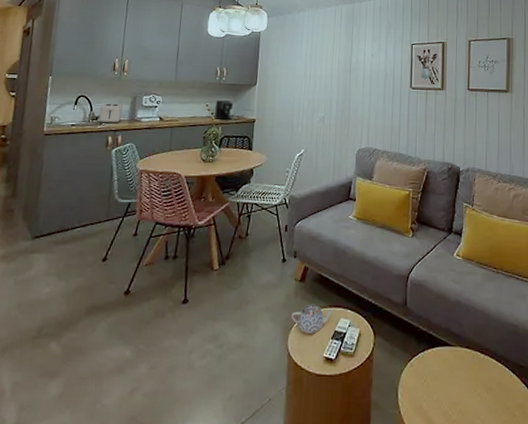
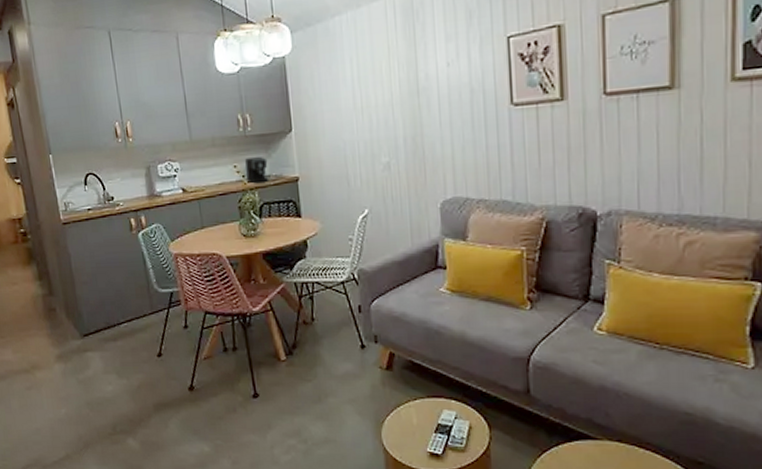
toaster: present [97,103,123,124] -> none [113,177,139,204]
teapot: present [291,304,334,335] -> none [381,394,434,429]

